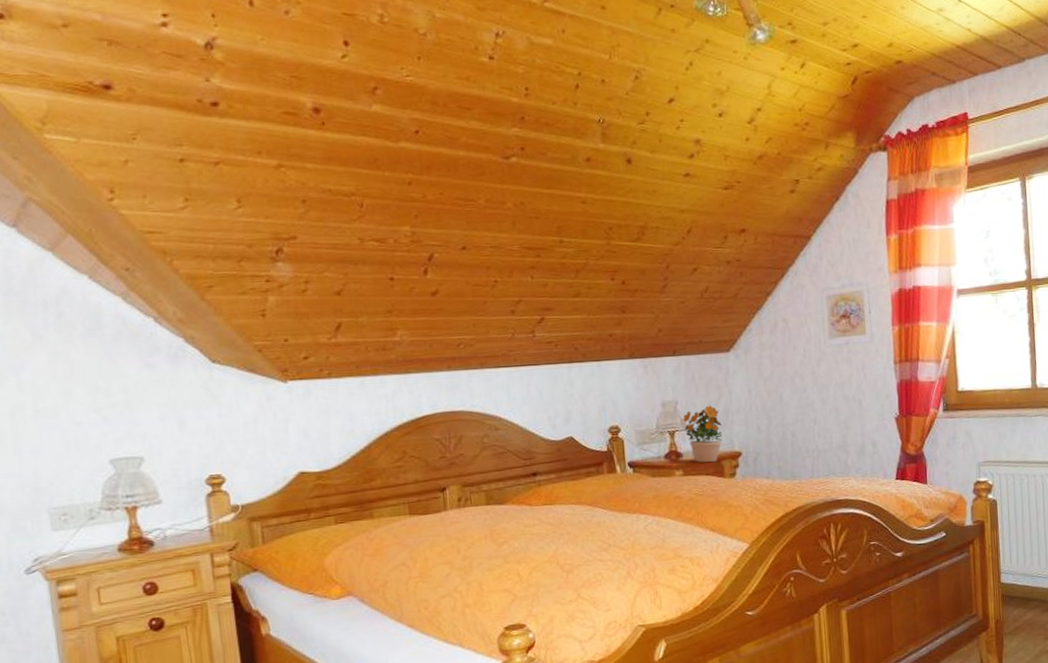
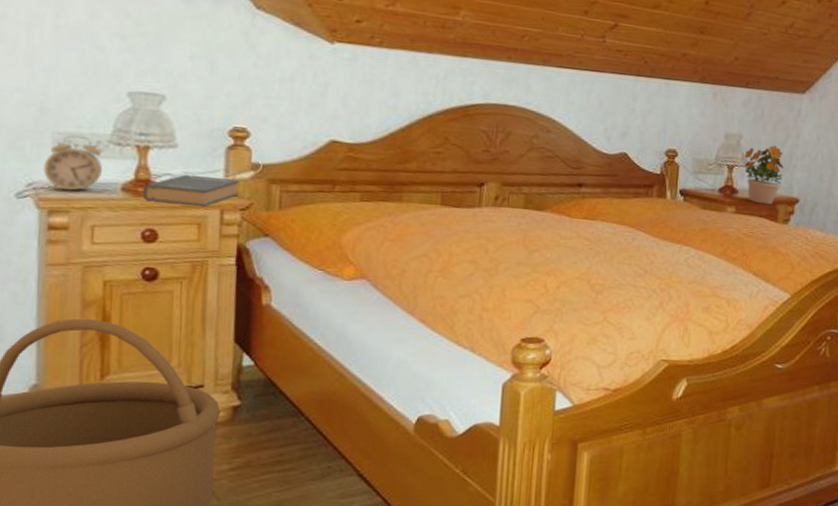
alarm clock: none [45,507,98,561] -> present [43,135,102,192]
book: none [137,523,224,558] -> present [143,174,239,207]

